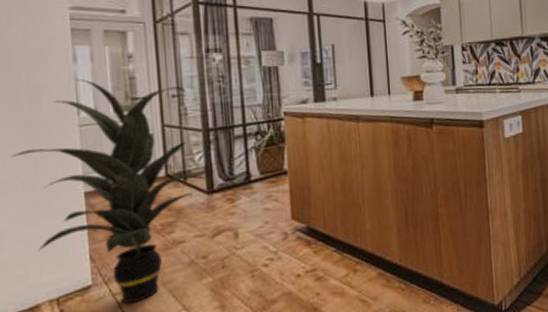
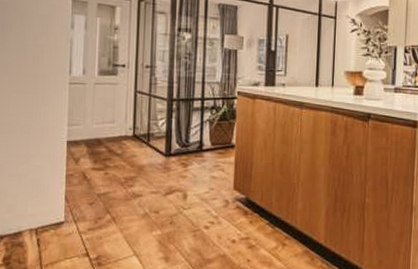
indoor plant: present [12,78,210,303] -> none [15,42,169,242]

